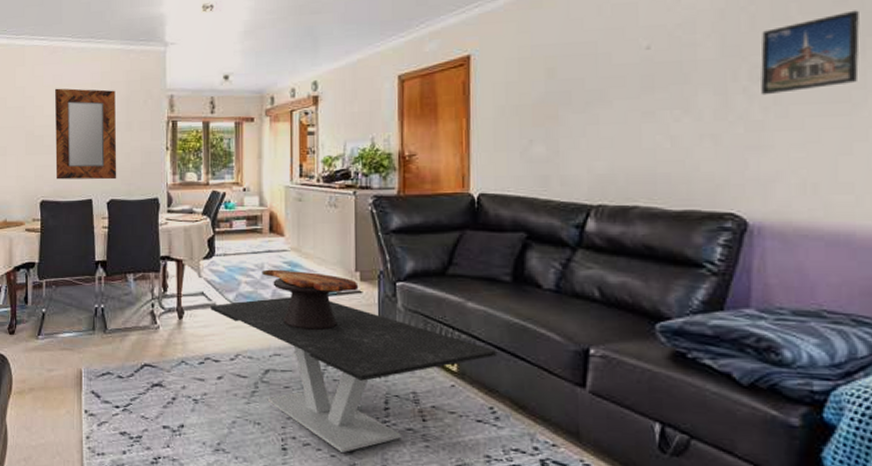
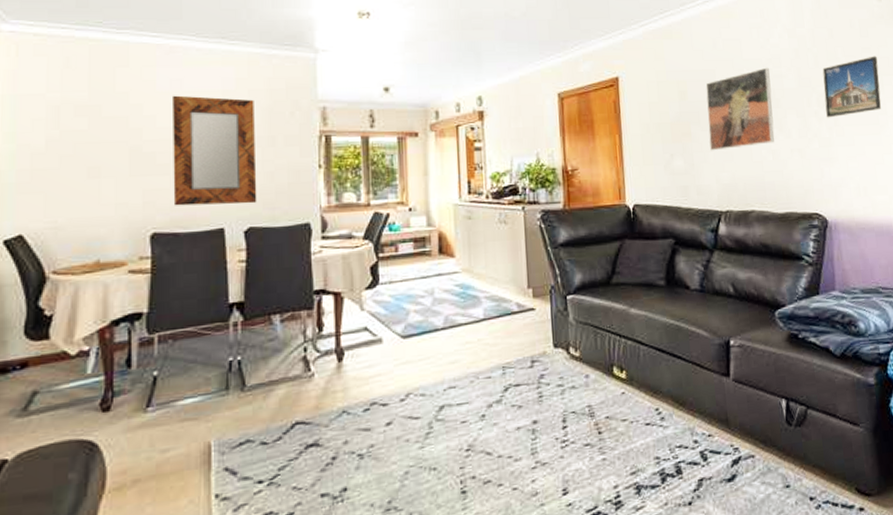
coffee table: present [210,297,498,452] -> none [375,321,659,483]
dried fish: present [262,269,359,330] -> none [432,293,532,356]
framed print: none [582,34,678,136] -> present [705,67,775,151]

